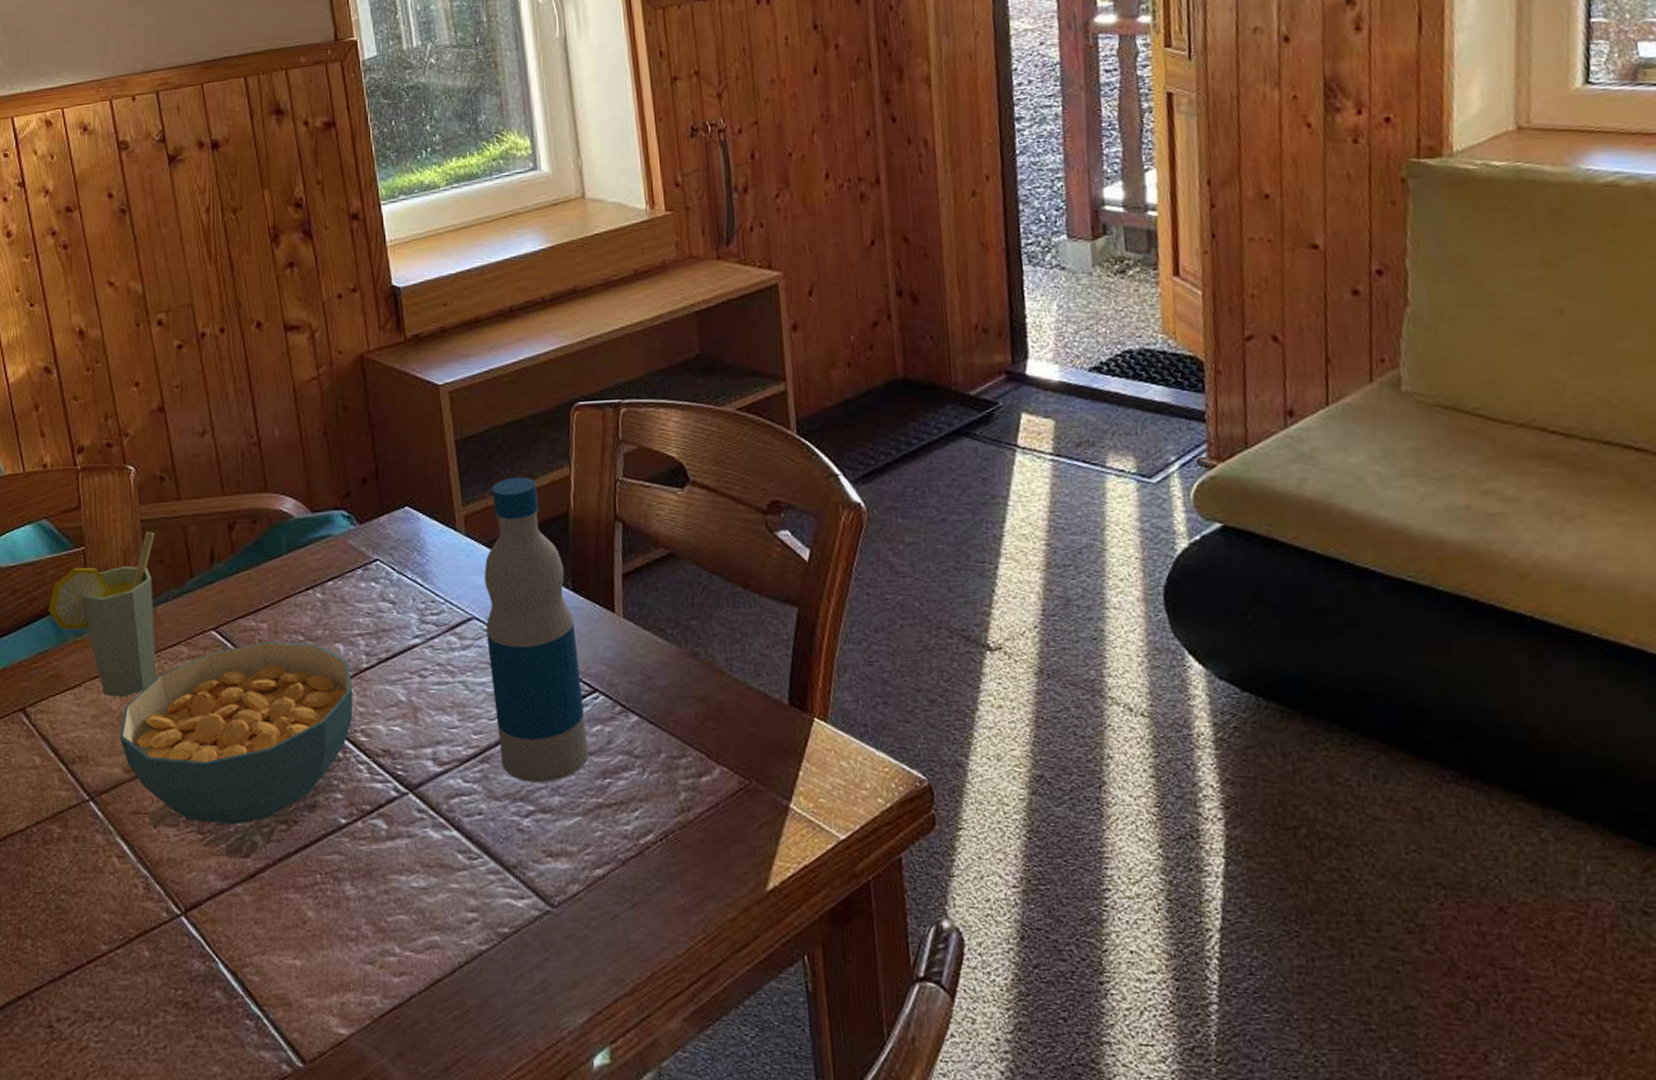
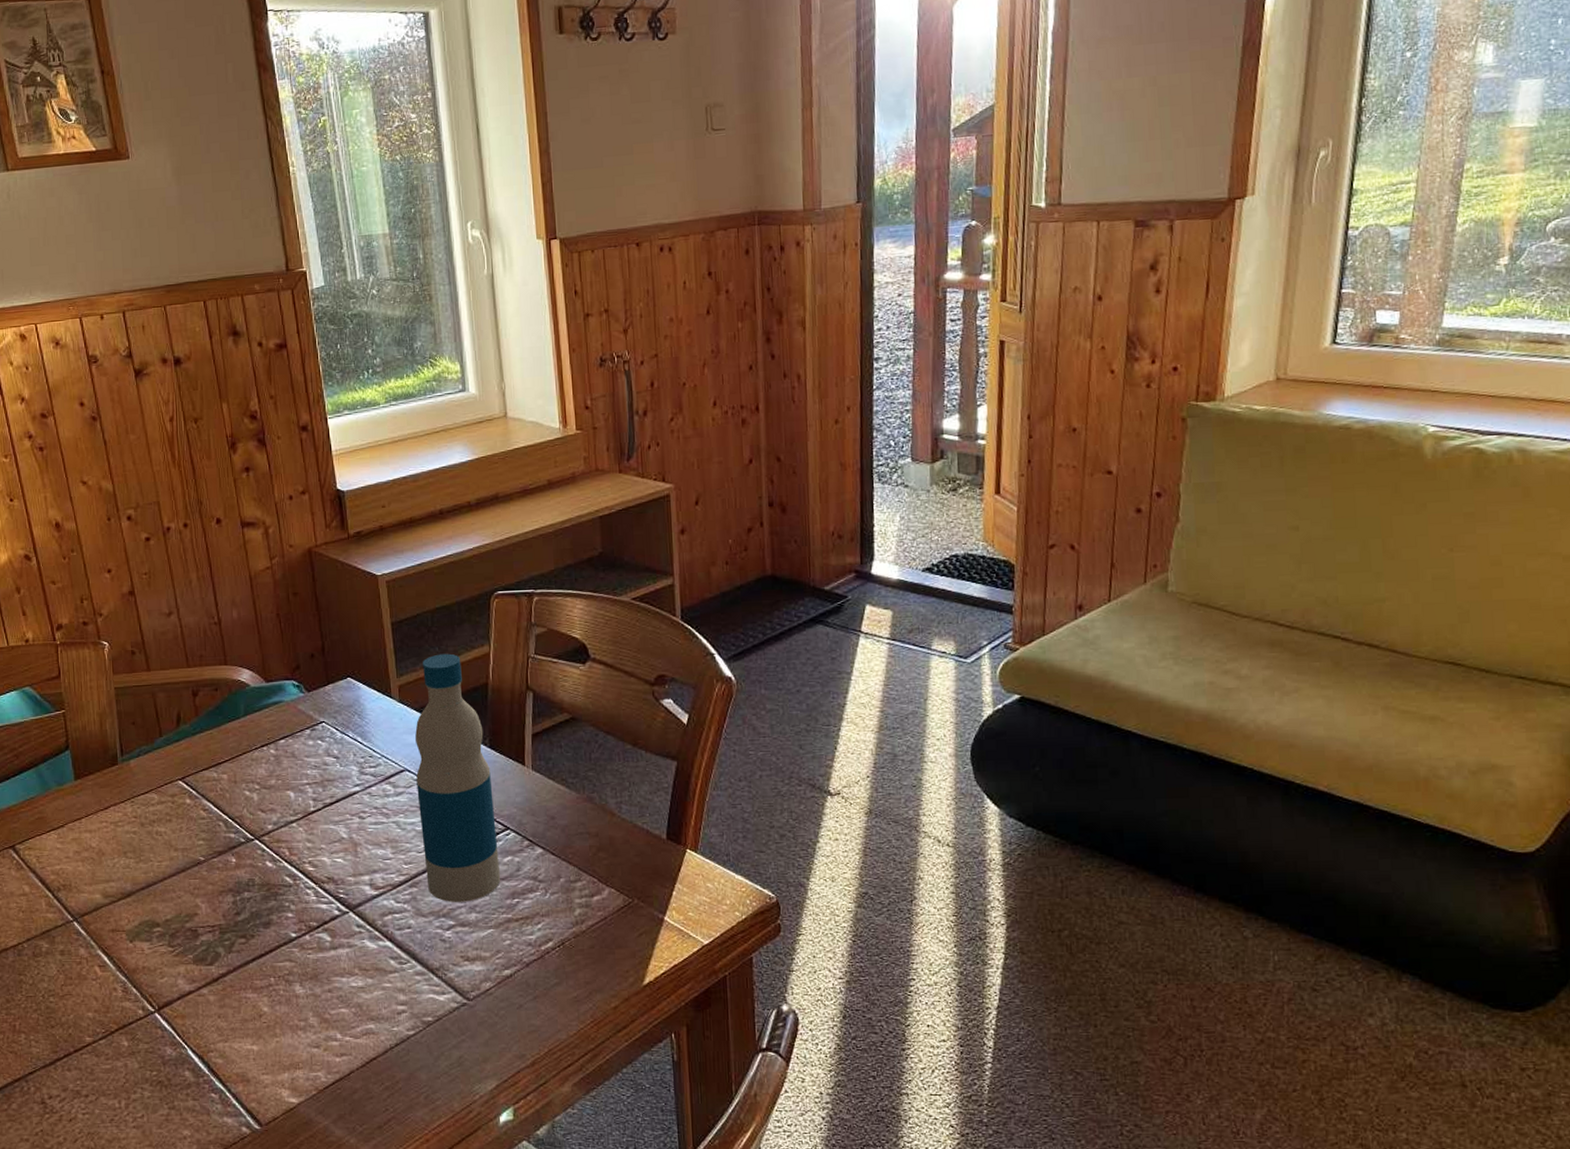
cup: present [48,531,157,698] -> none [33,697,131,837]
cereal bowl: present [119,641,353,825] -> none [98,789,302,939]

